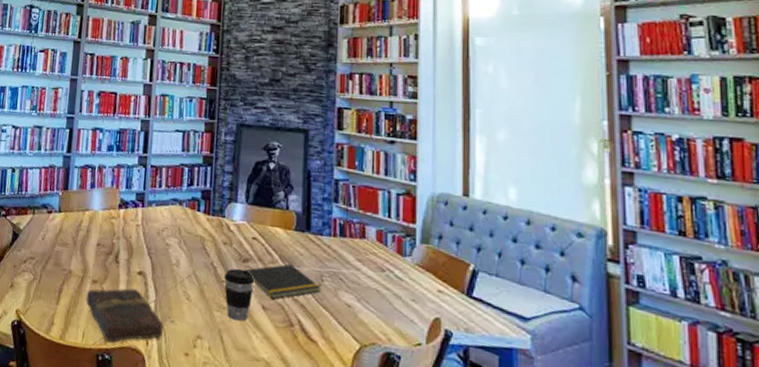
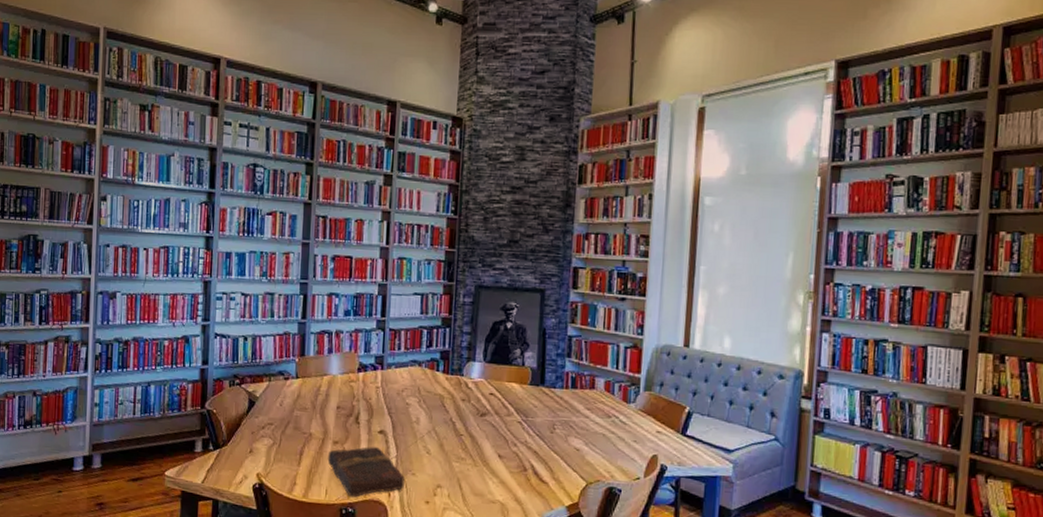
coffee cup: present [224,268,255,322] -> none [462,422,492,470]
notepad: present [244,263,321,299] -> none [481,415,552,448]

